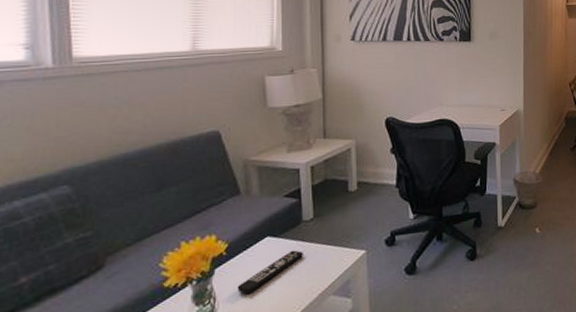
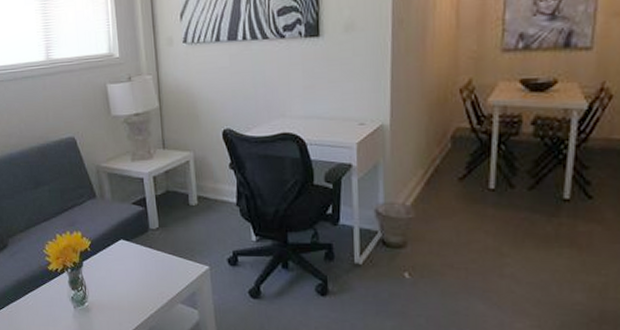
remote control: present [237,250,303,295] -> none [101,255,152,288]

